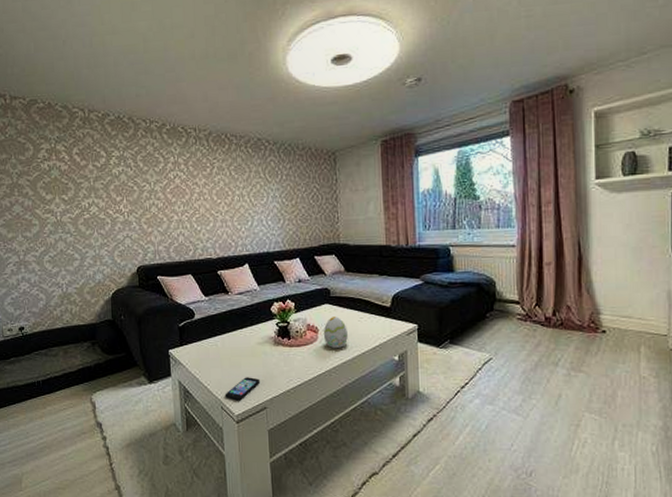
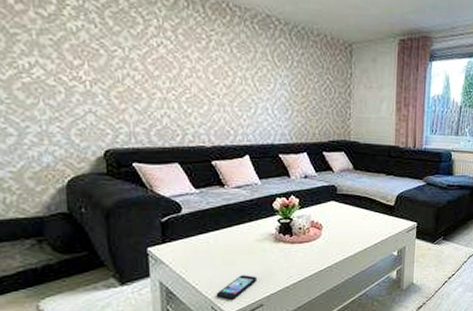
decorative egg: present [323,317,348,349] -> none [327,214,352,246]

